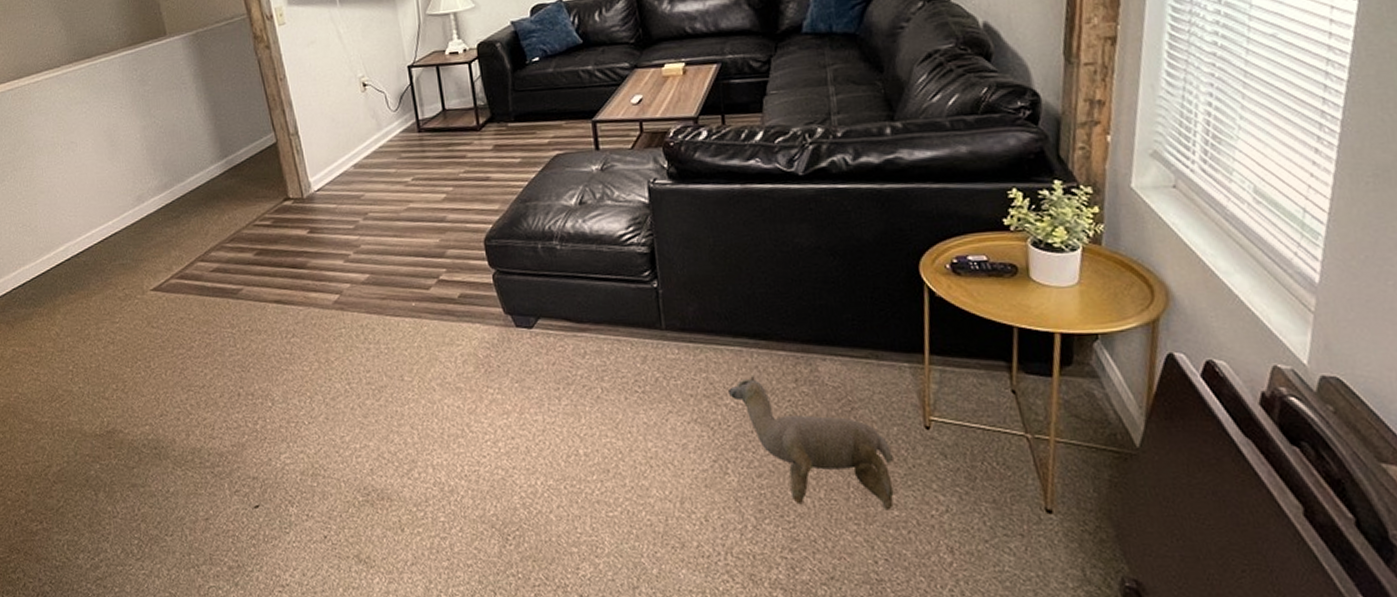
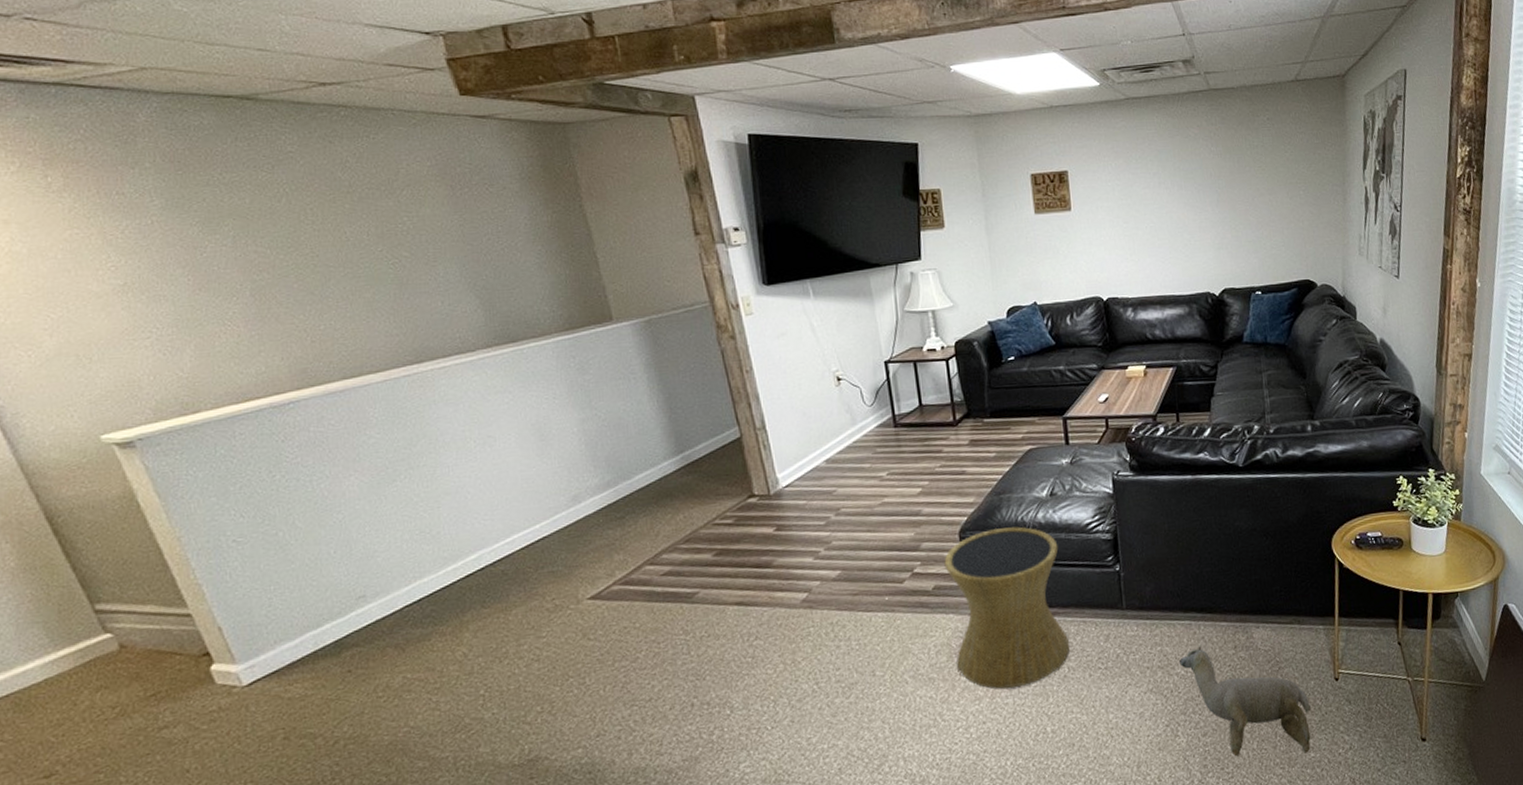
side table: none [469,236,603,404] -> present [944,526,1070,689]

